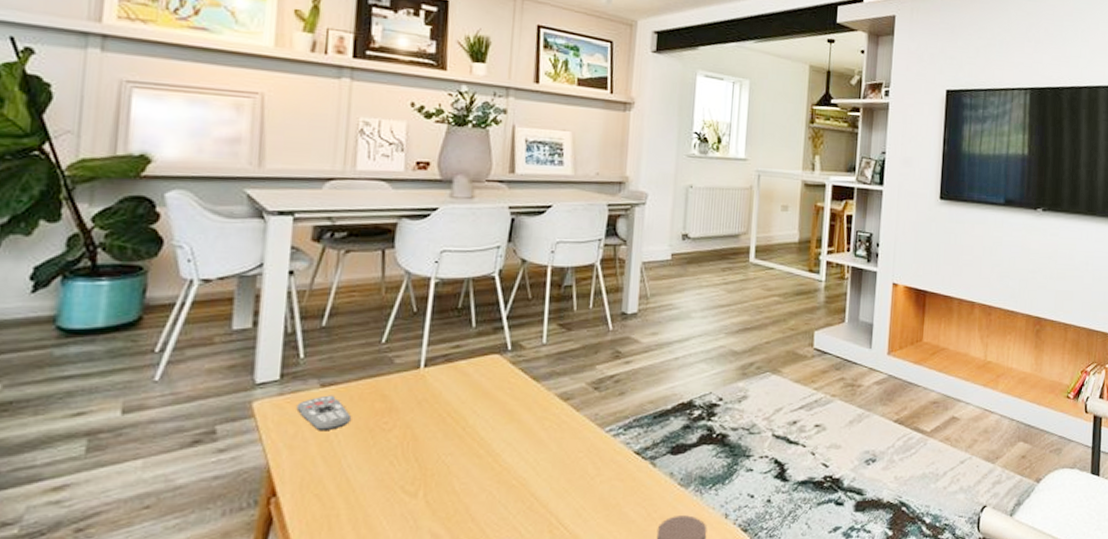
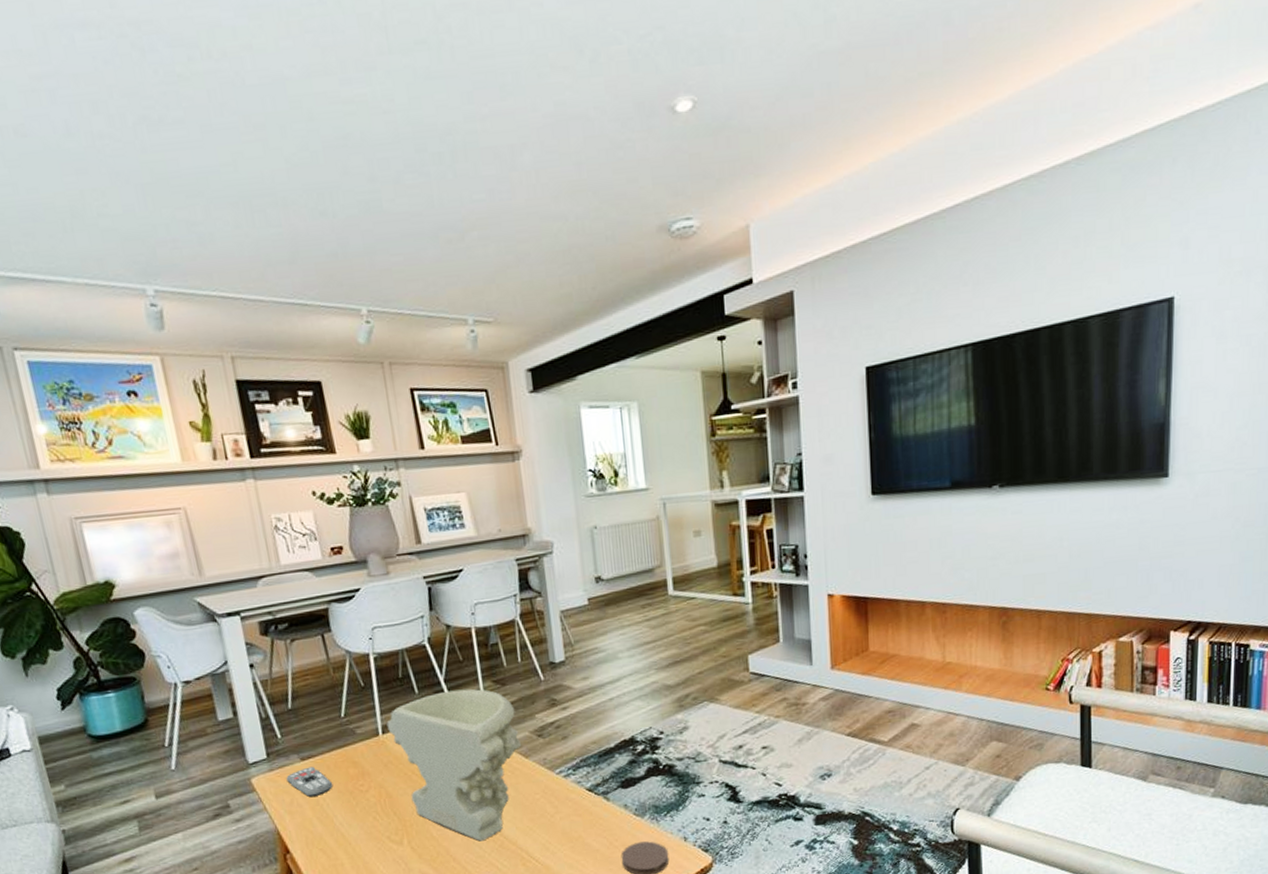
decorative bowl: none [431,329,576,501] -> present [386,688,522,841]

